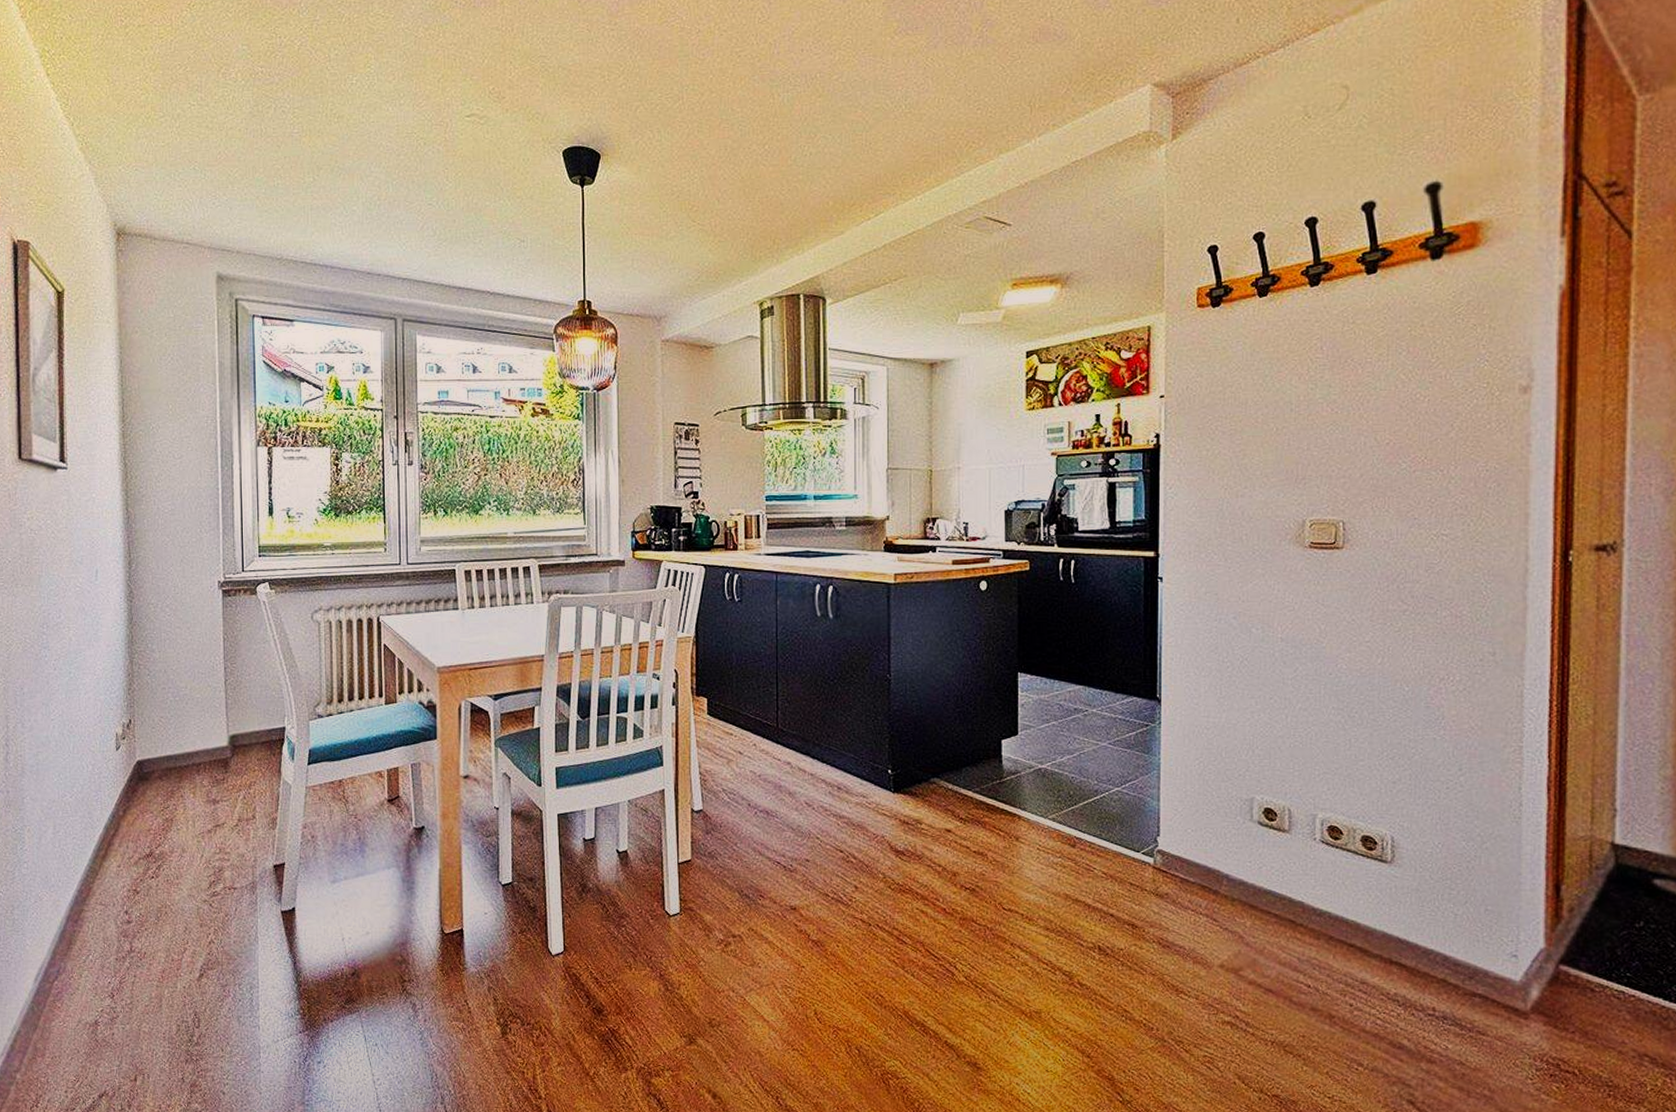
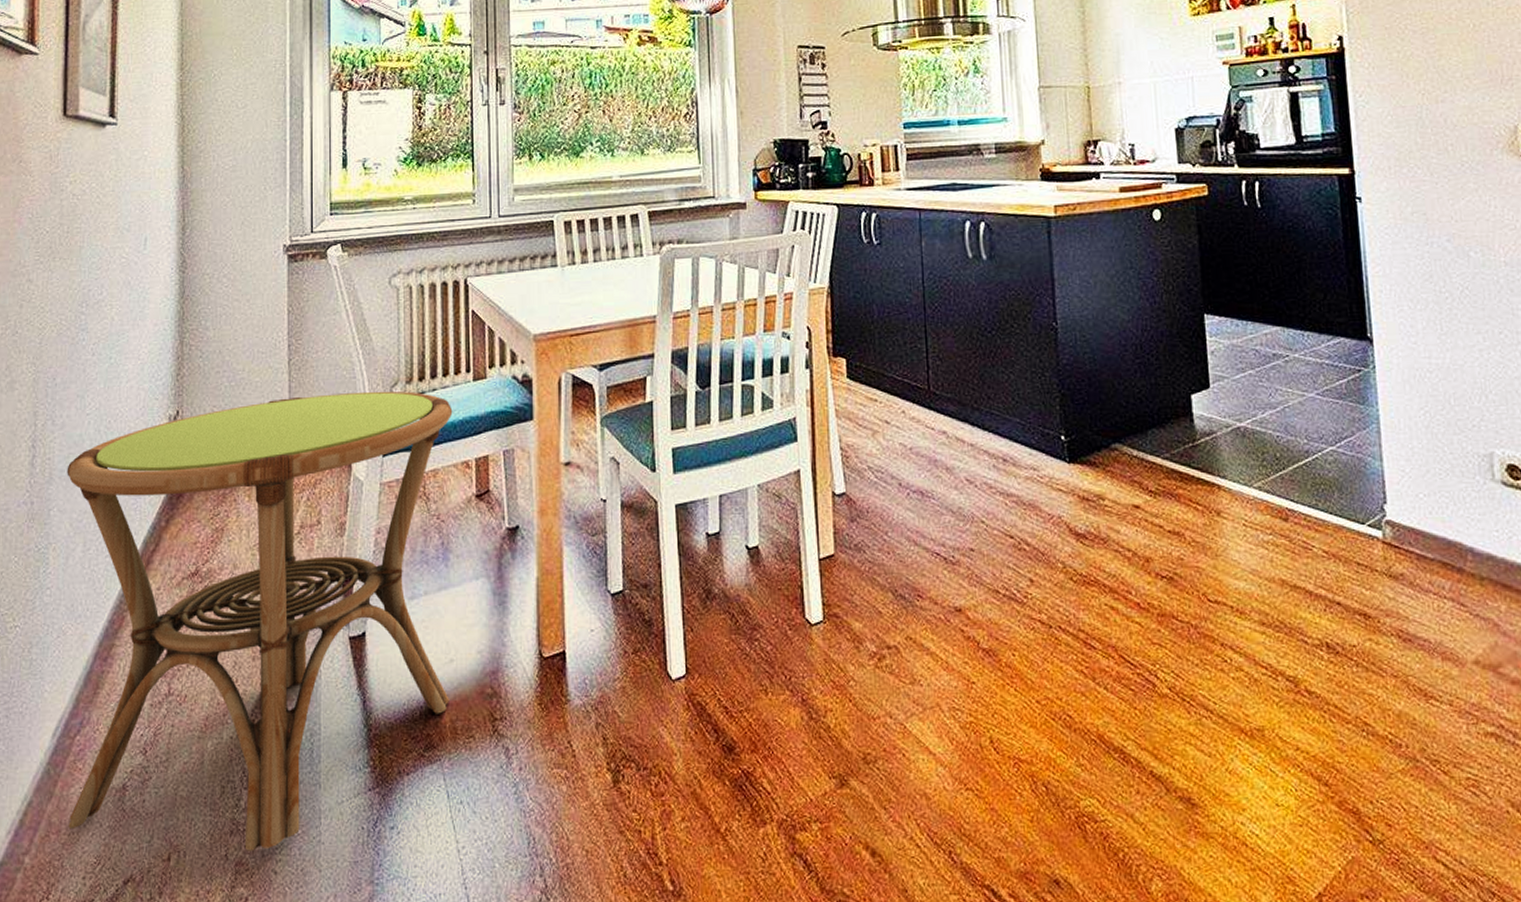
side table: none [36,710,368,1076] -> present [67,391,453,851]

